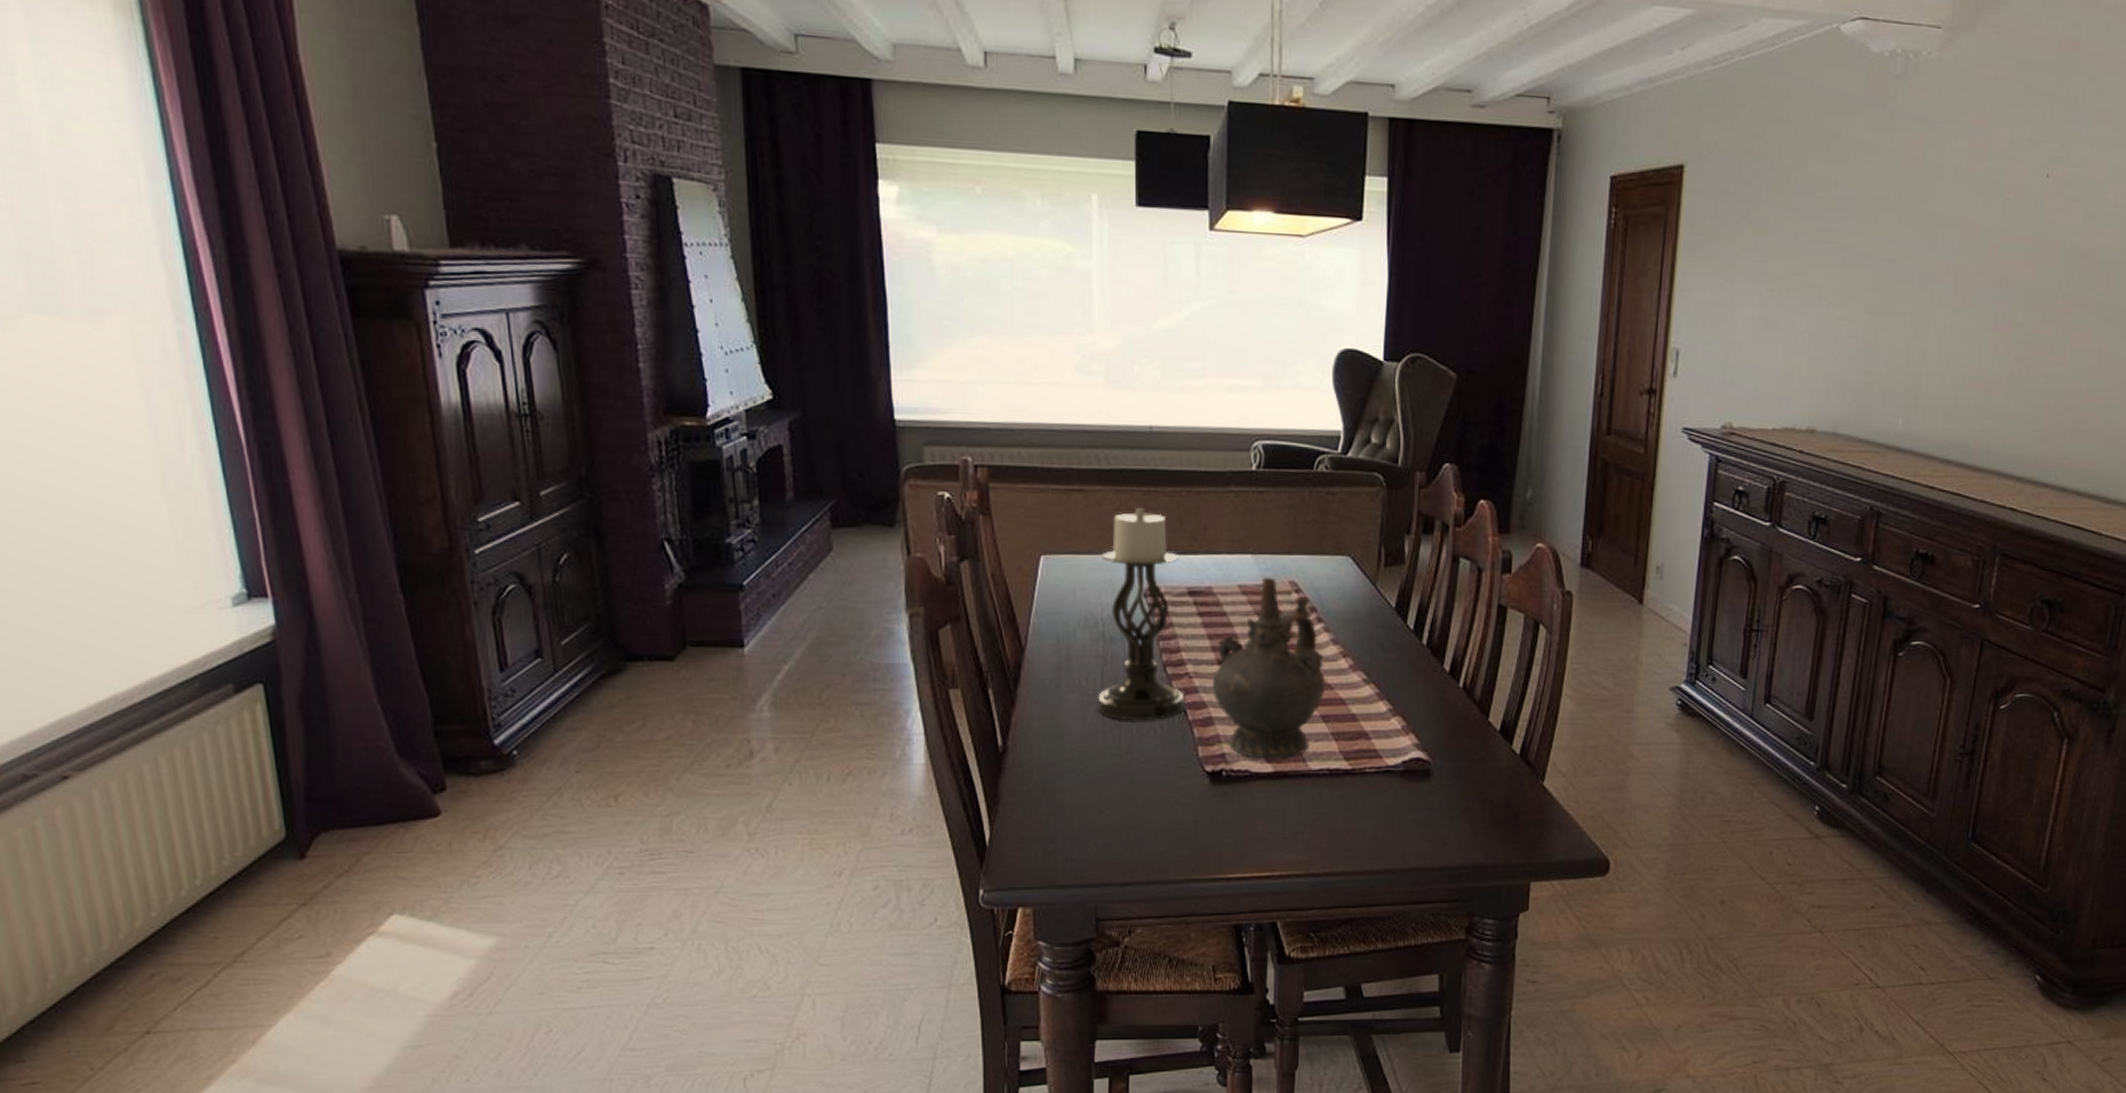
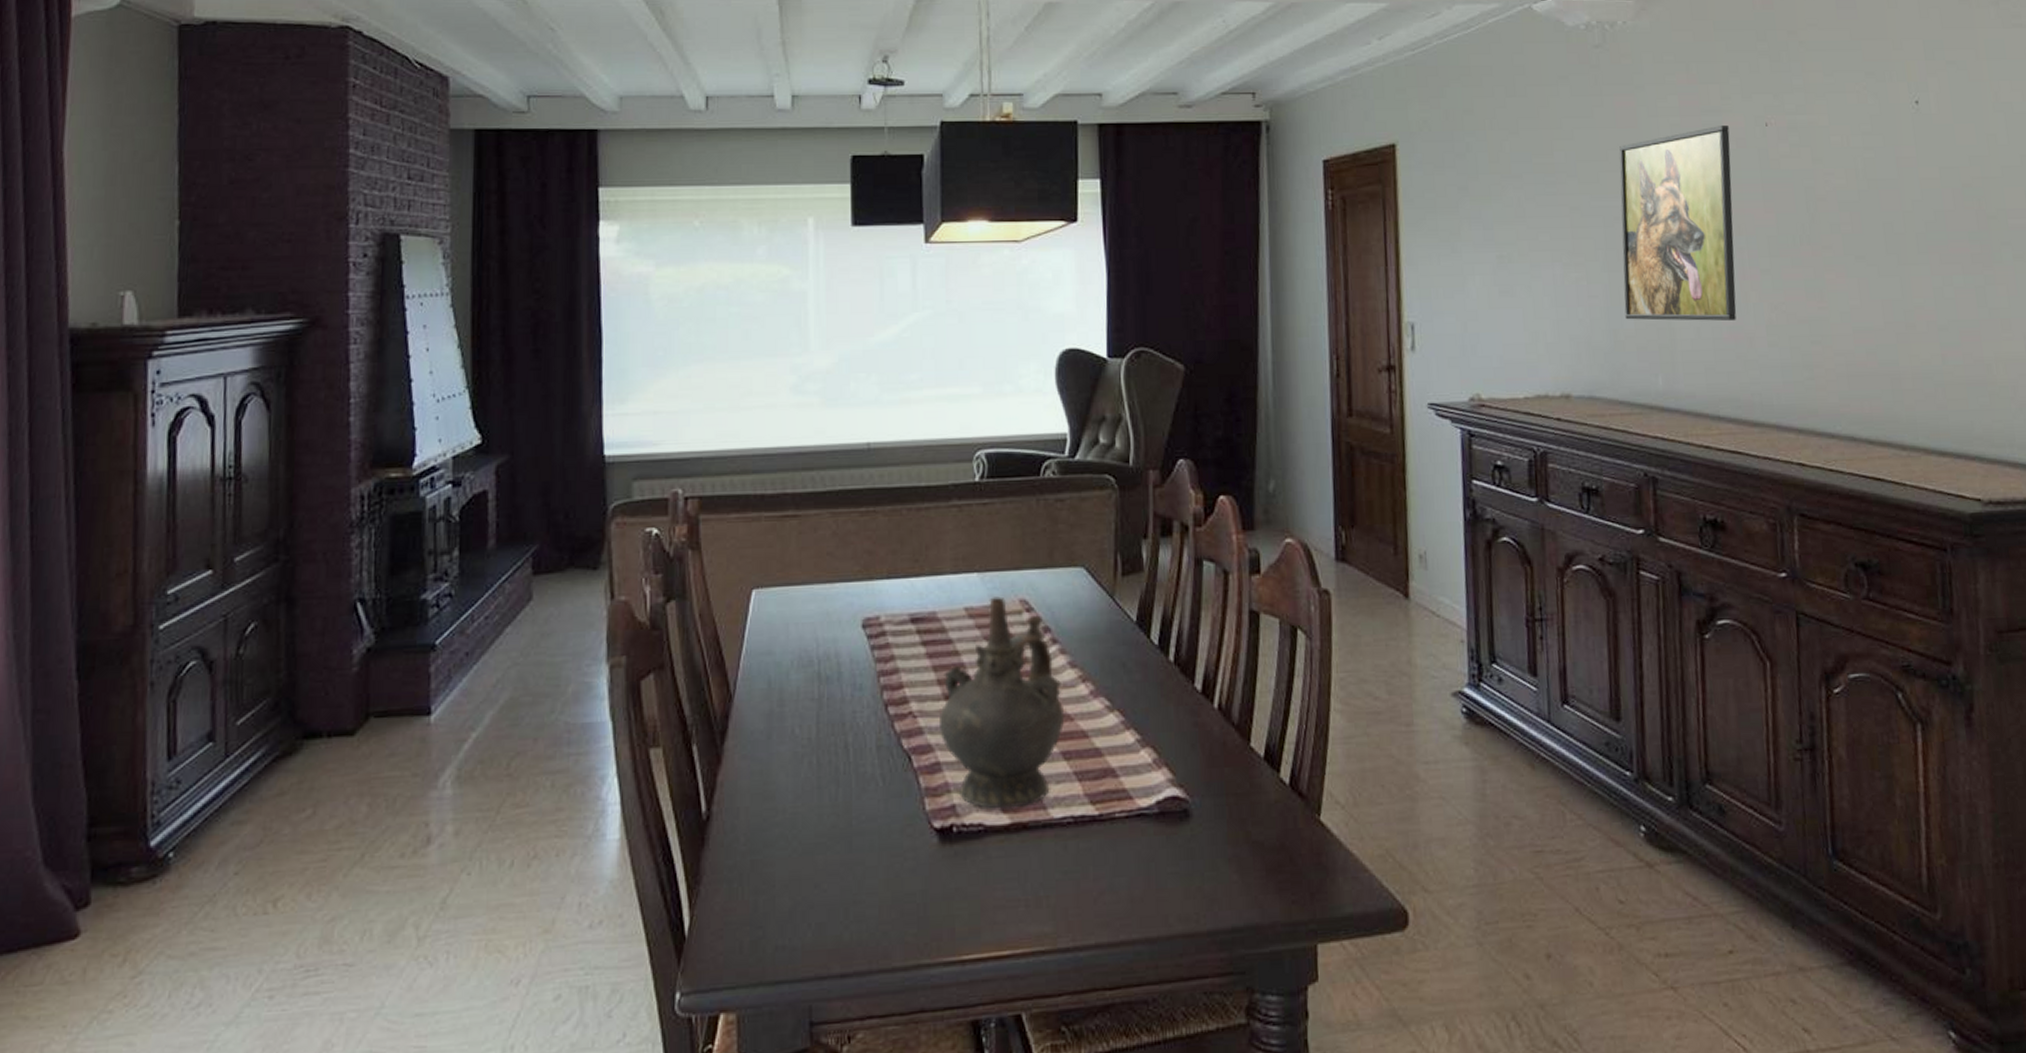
candle holder: present [1096,508,1185,721] -> none [811,530,909,773]
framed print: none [1878,172,2011,370] -> present [1619,124,1737,321]

